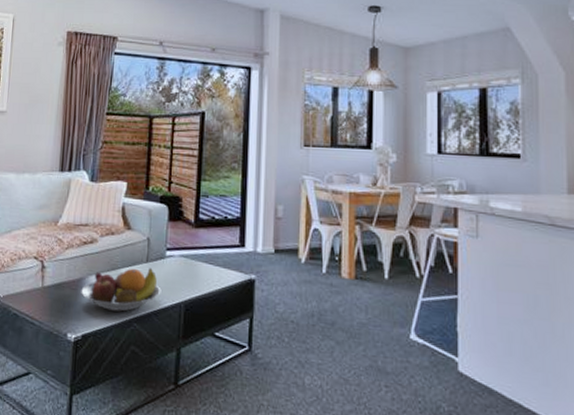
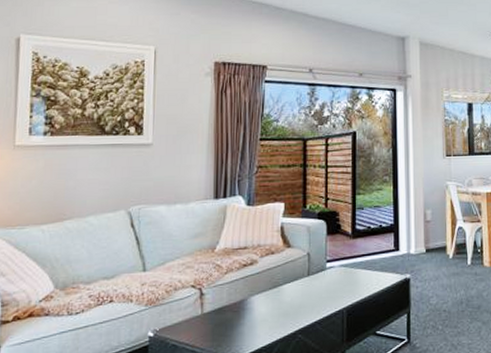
fruit bowl: present [81,268,161,312] -> none [243,281,324,327]

